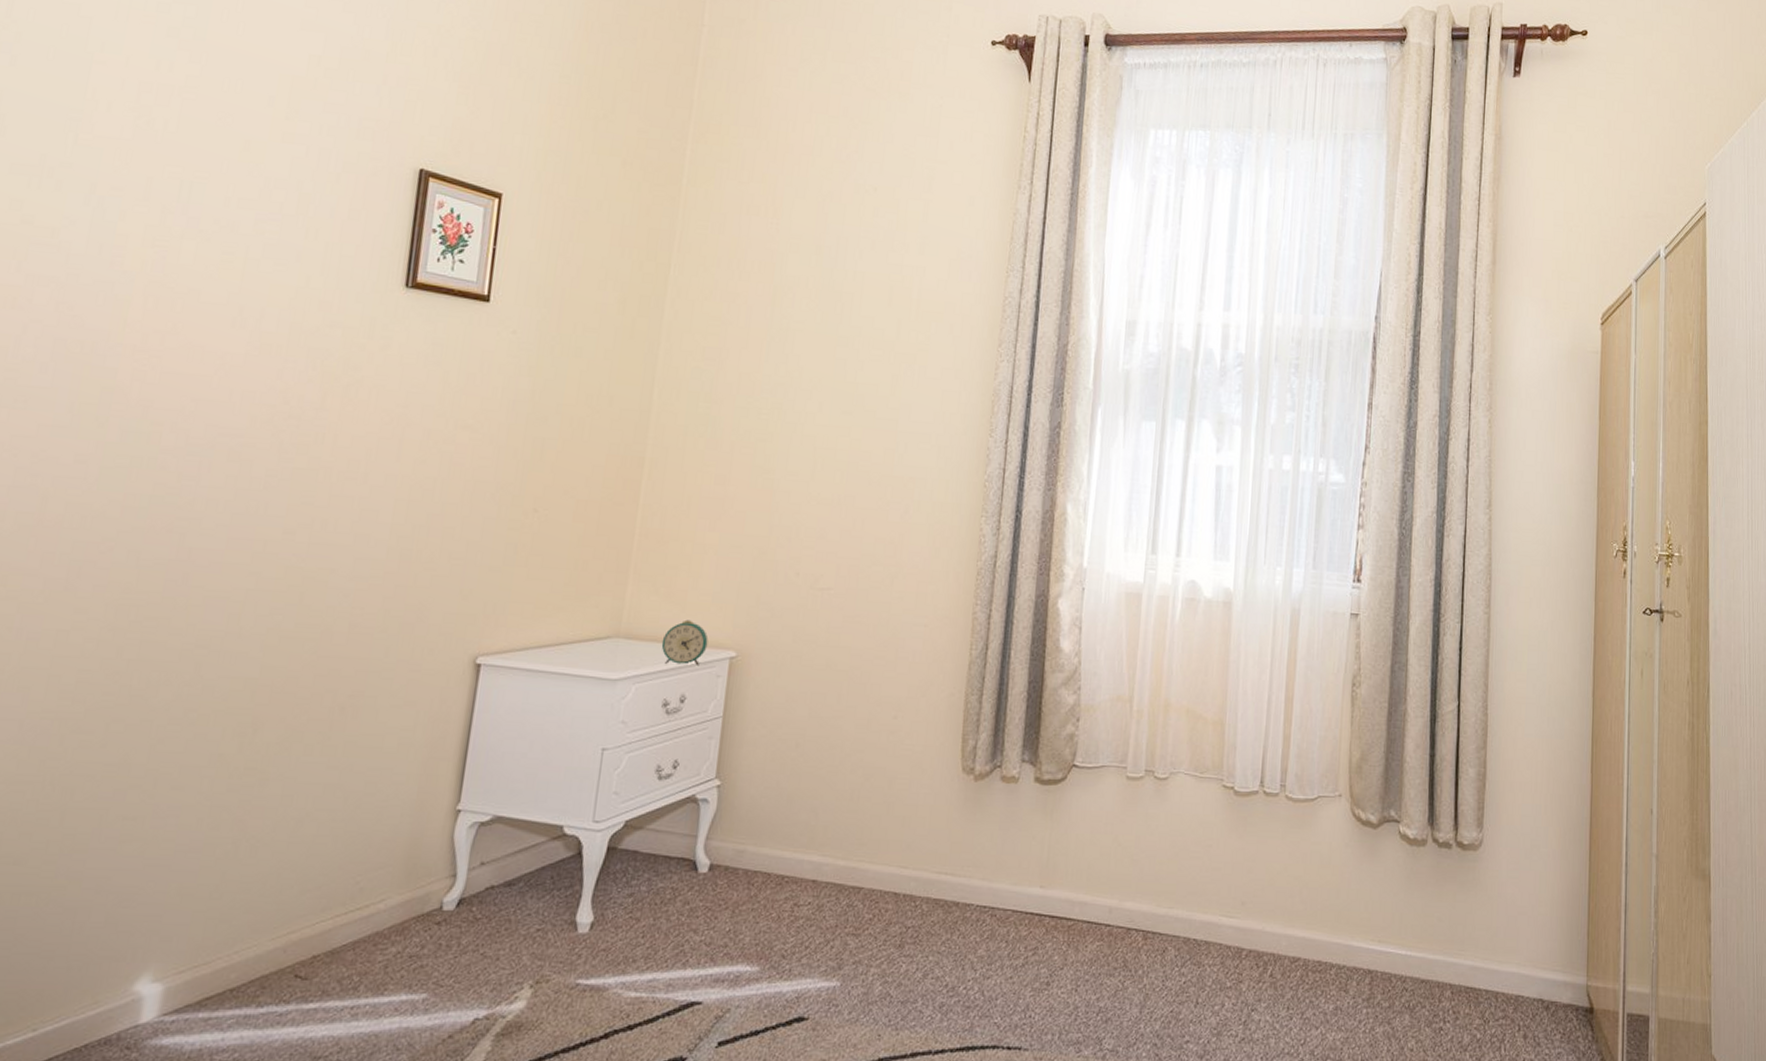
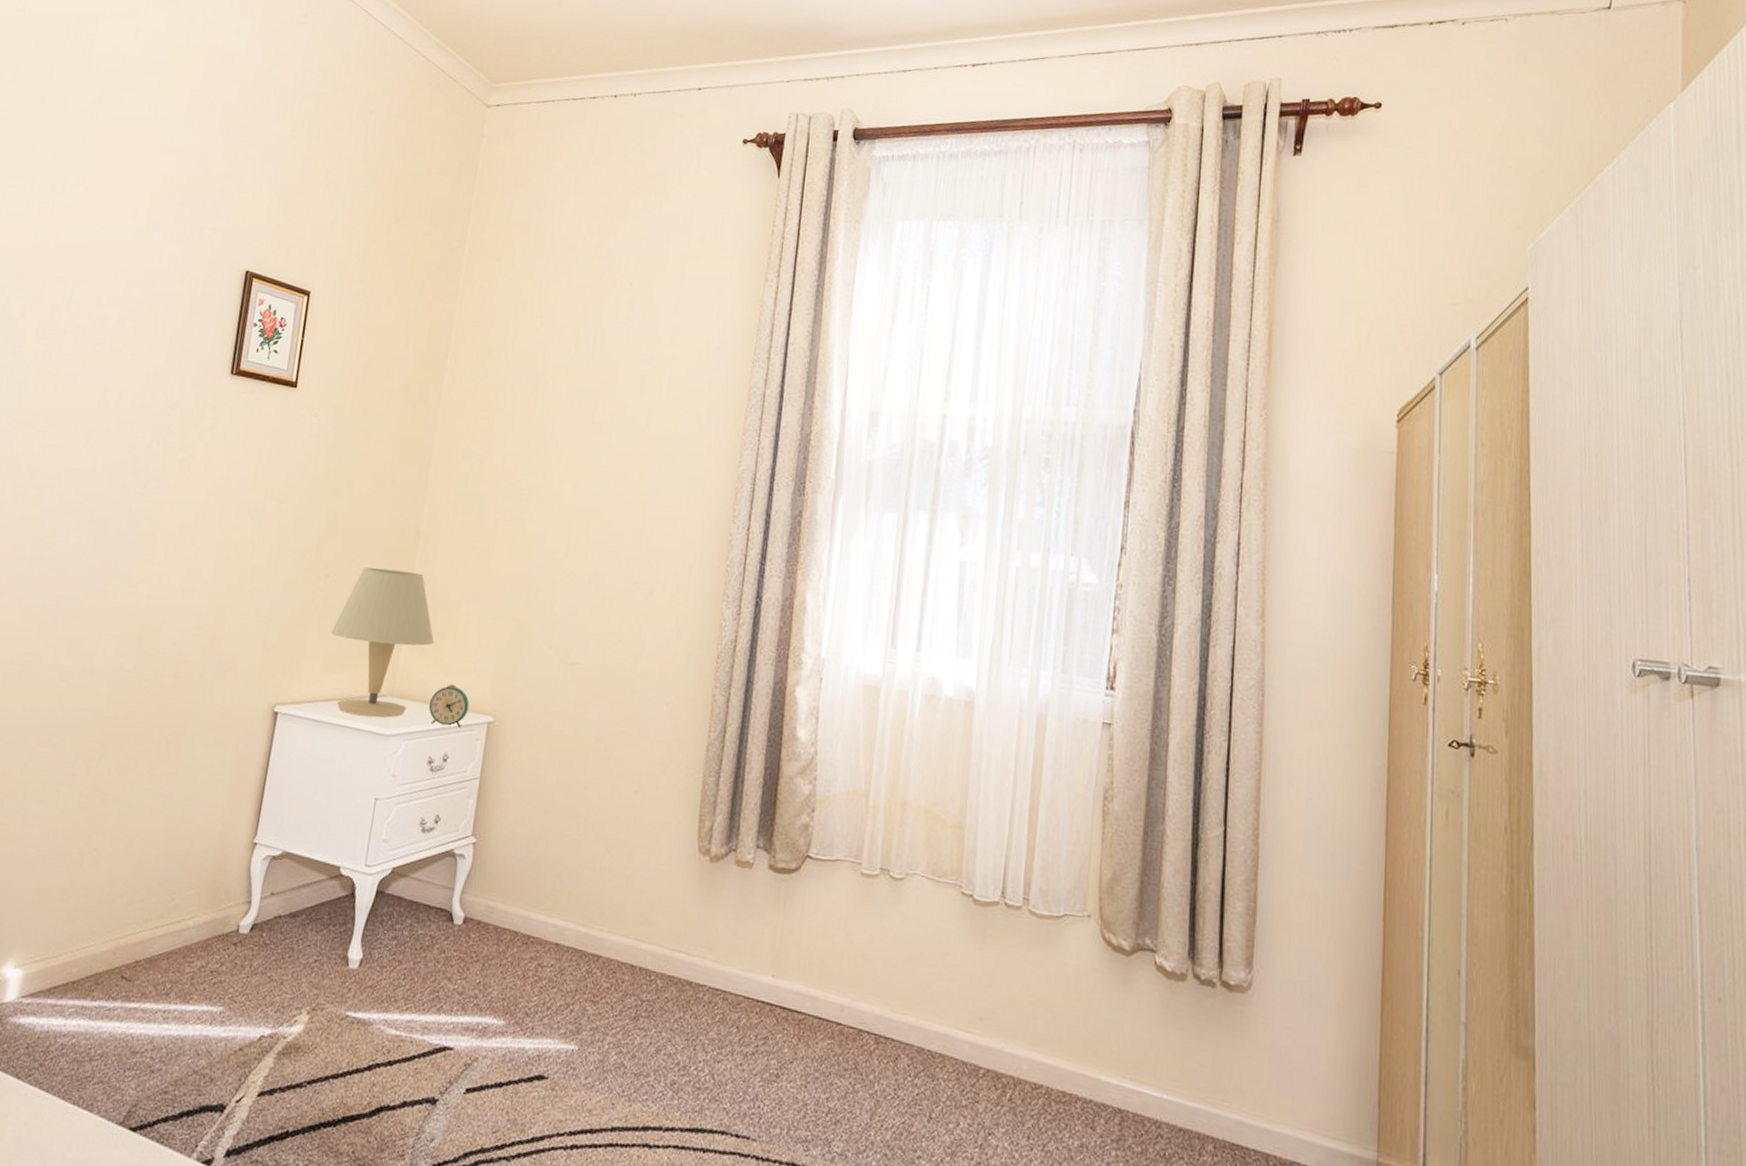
table lamp: none [541,498,665,662] -> present [330,567,434,718]

